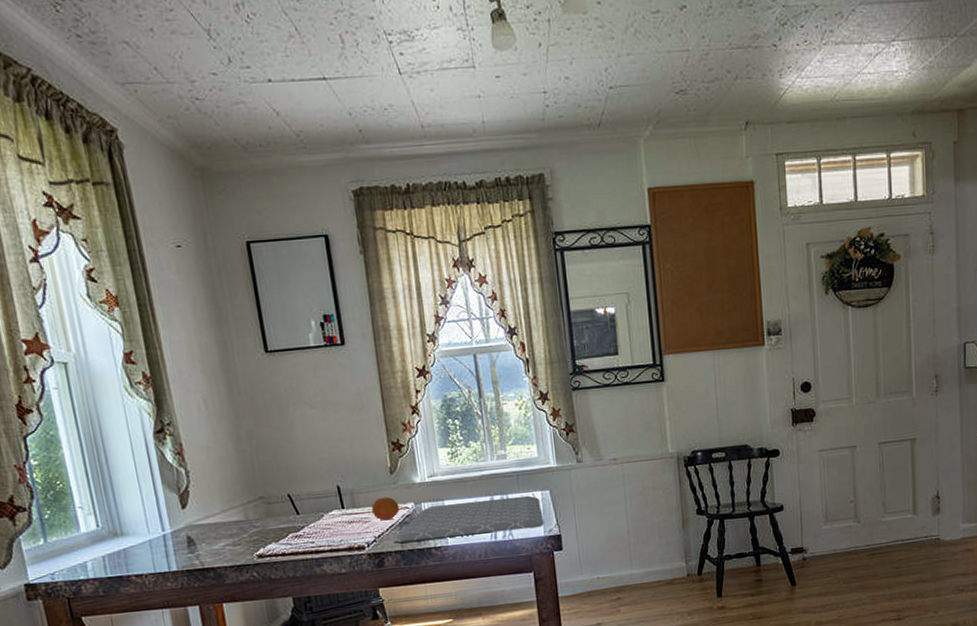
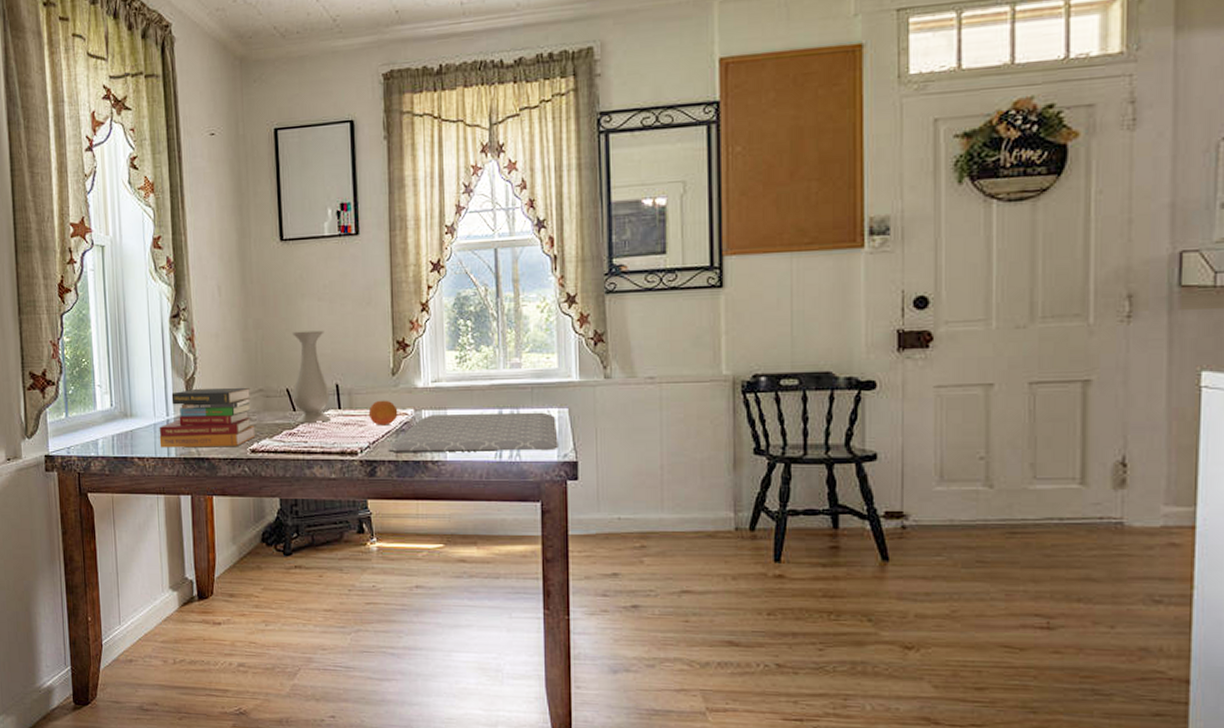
books: none [155,495,261,563] -> present [159,387,256,448]
vase: none [286,436,336,526] -> present [291,330,332,424]

